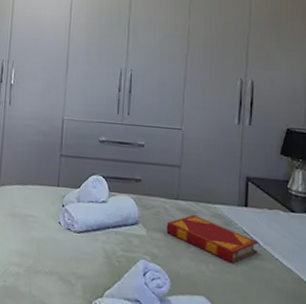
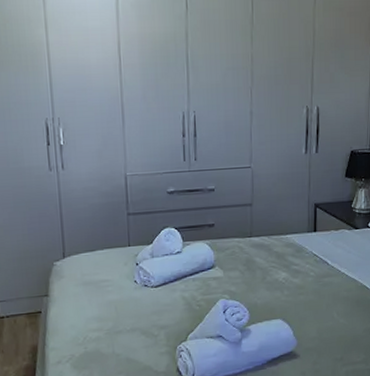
hardback book: present [166,215,259,264] -> none [242,248,327,285]

